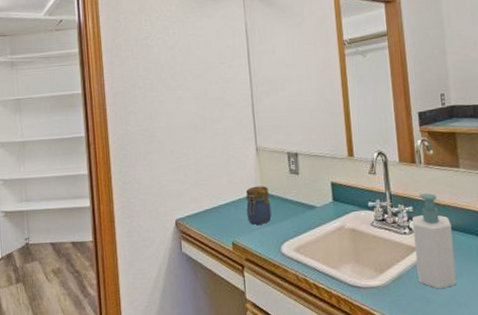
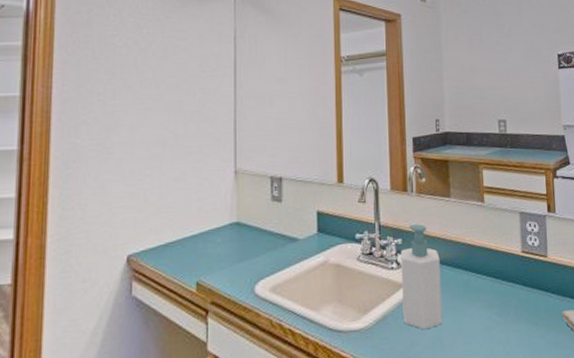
jar: present [246,186,272,225] -> none [217,214,247,261]

